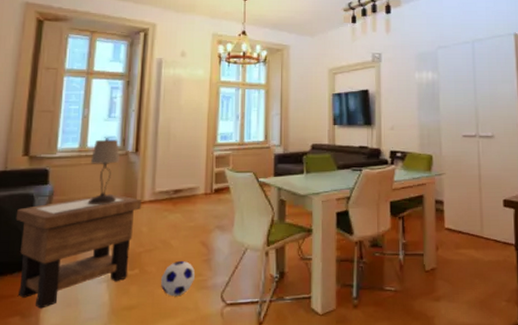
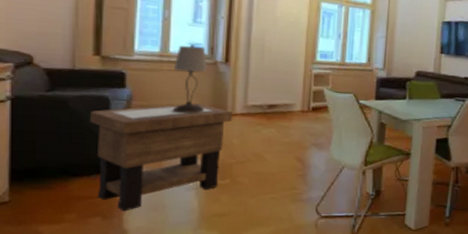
soccer ball: present [161,260,195,297] -> none [254,173,289,207]

